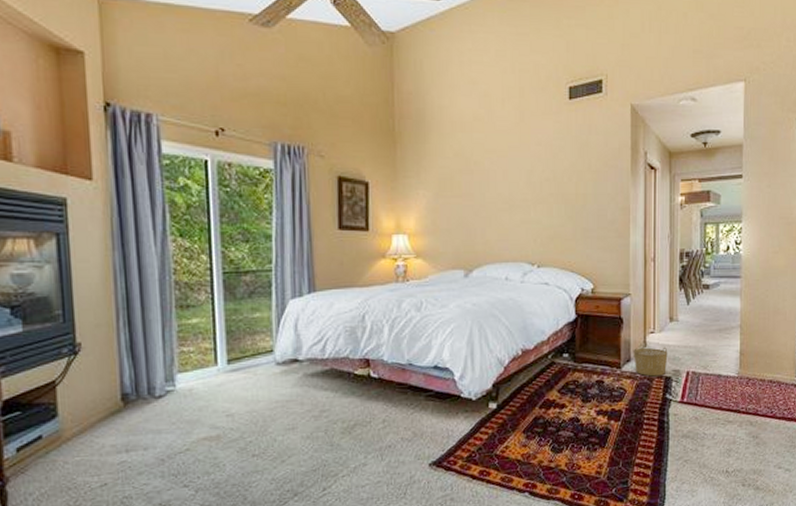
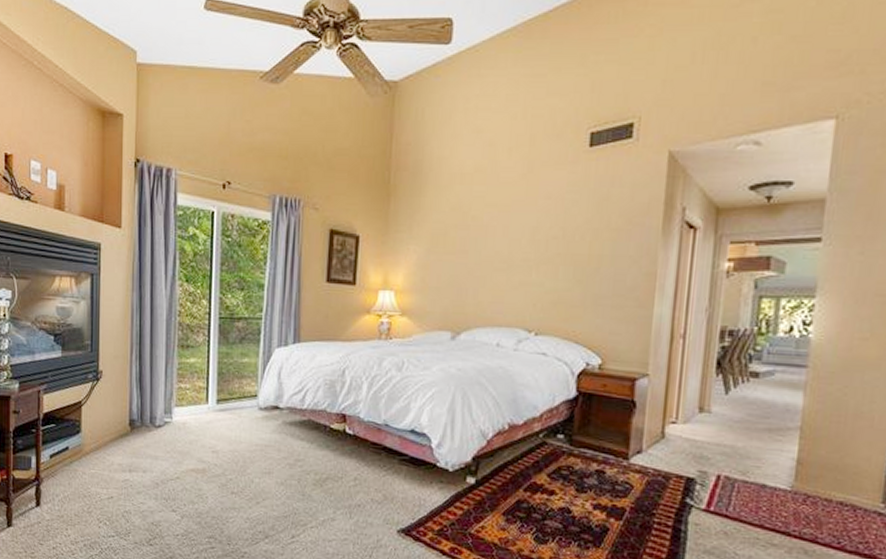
basket: present [633,346,668,377] -> none [646,439,693,476]

